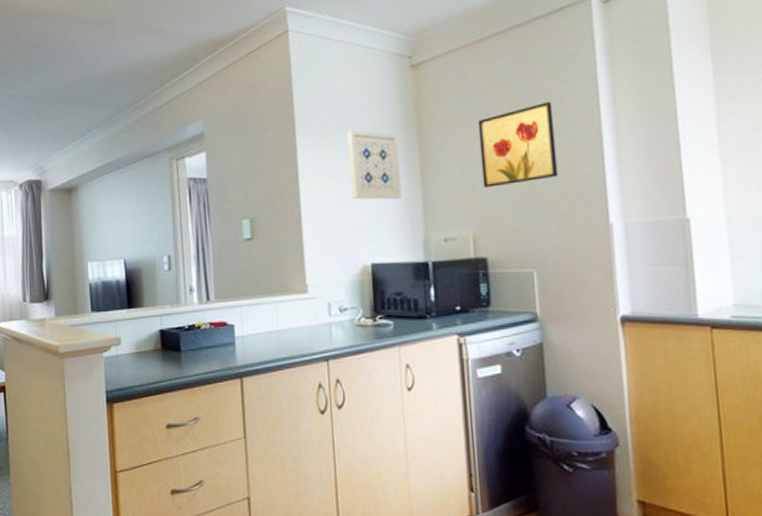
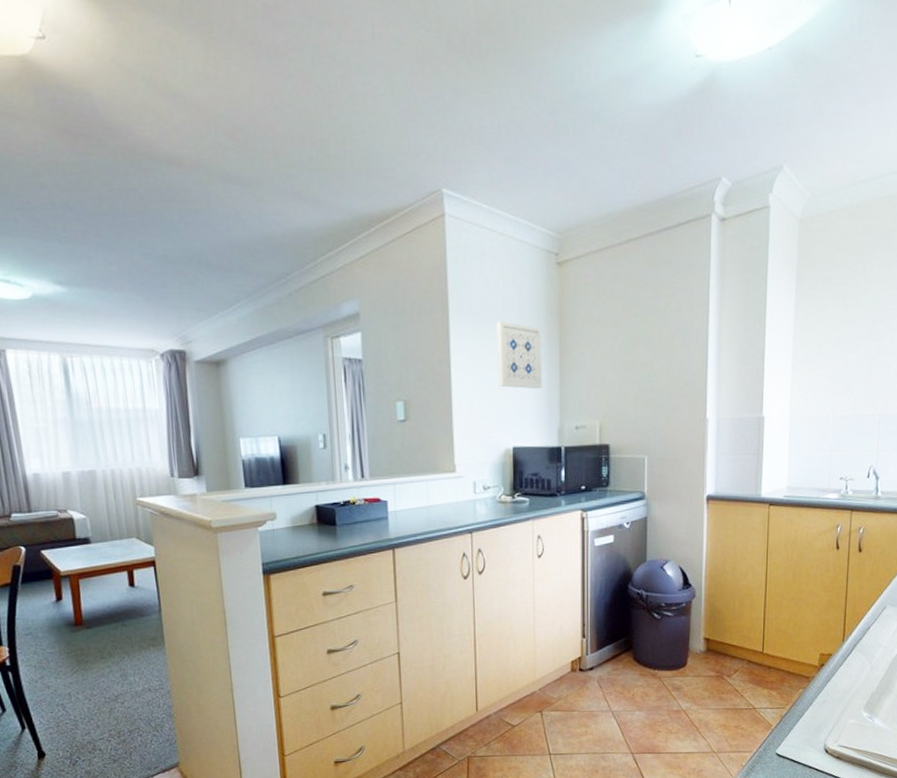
wall art: present [477,101,559,188] -> none [610,307,672,383]

